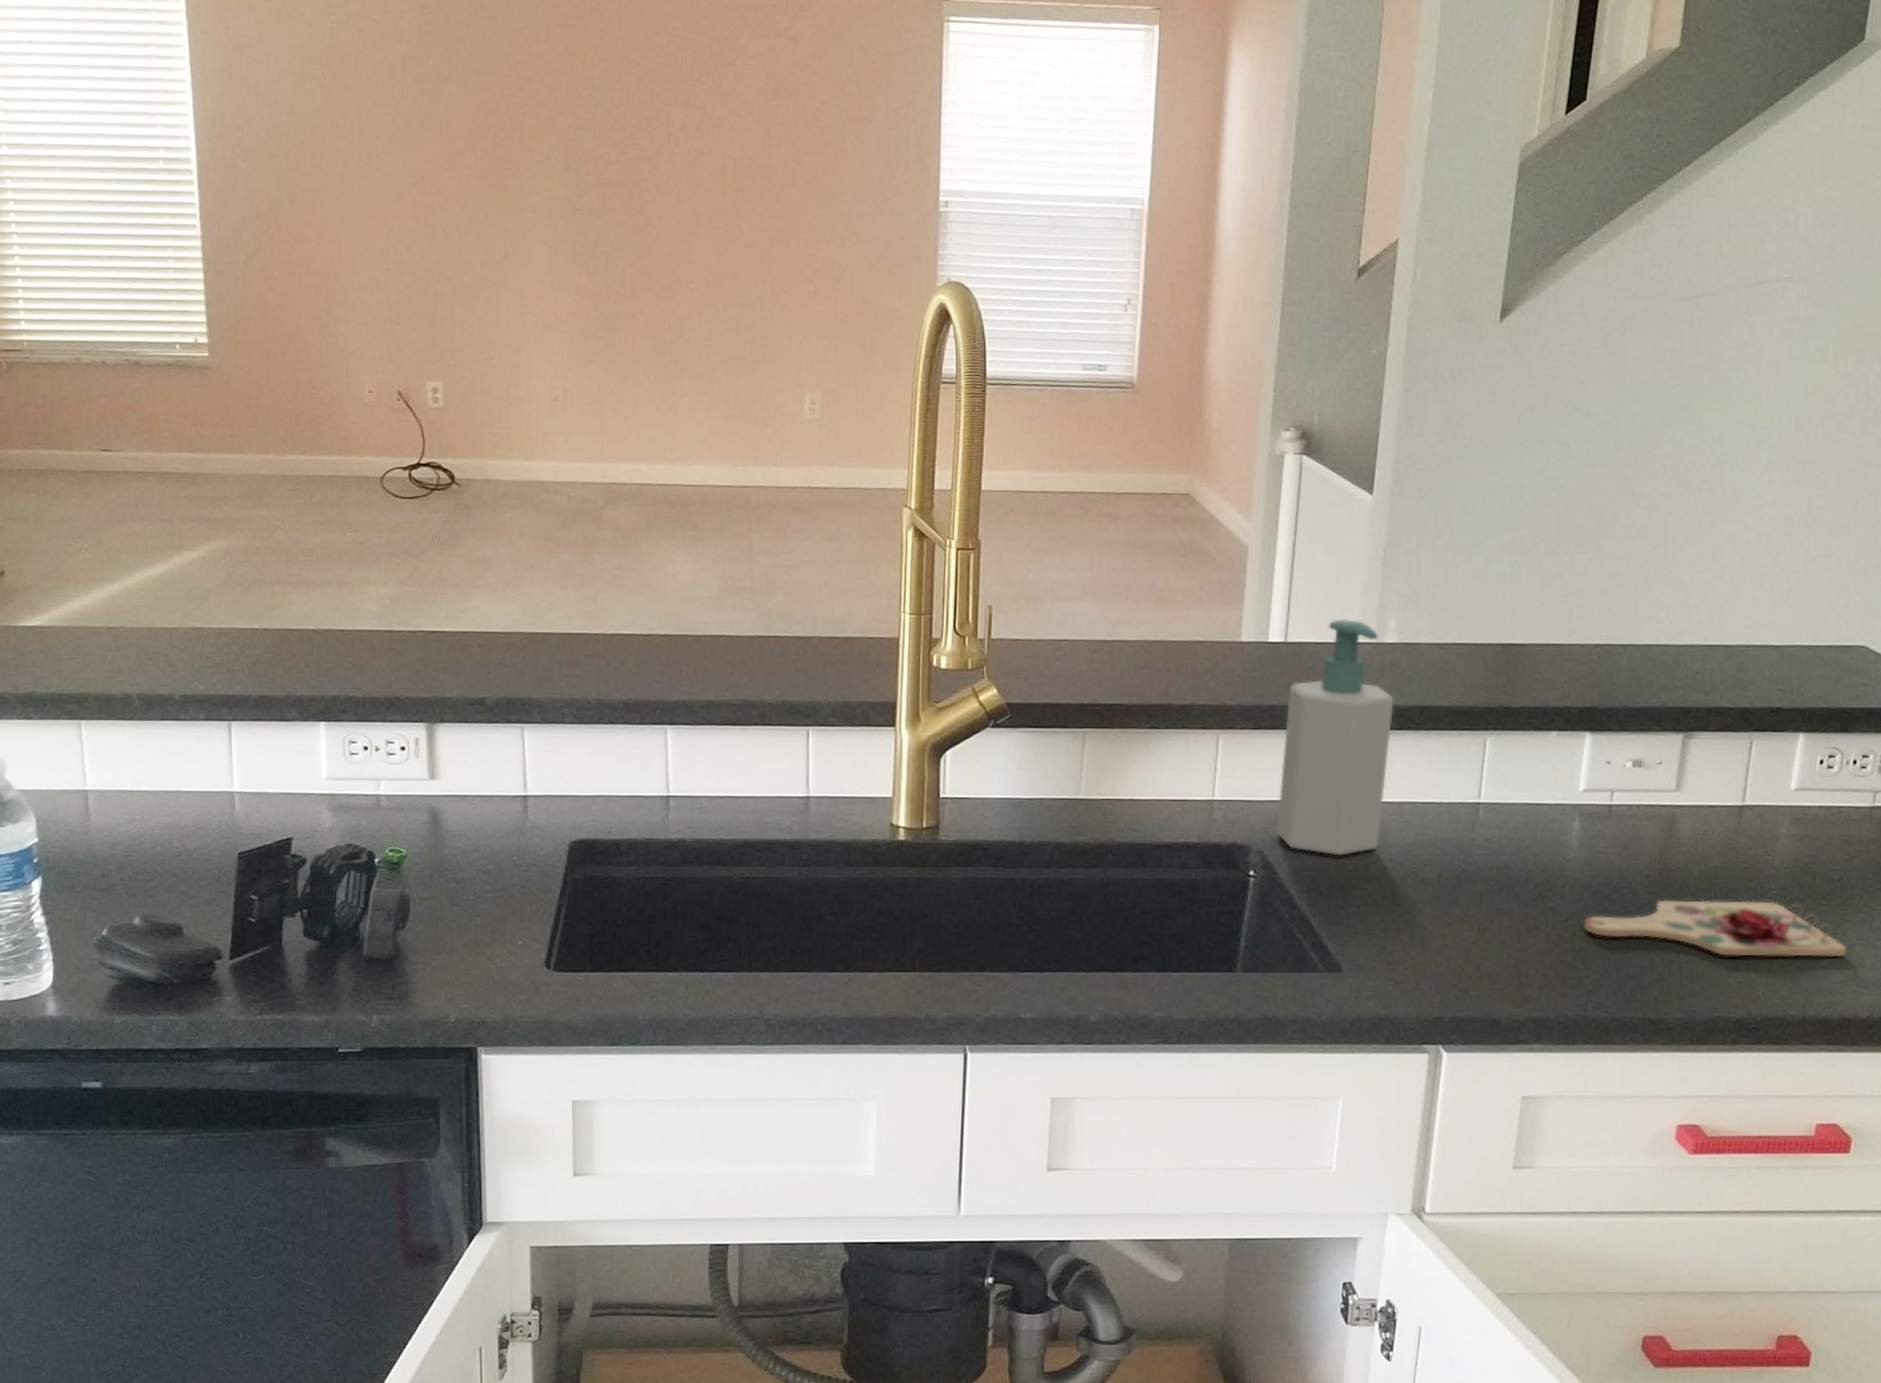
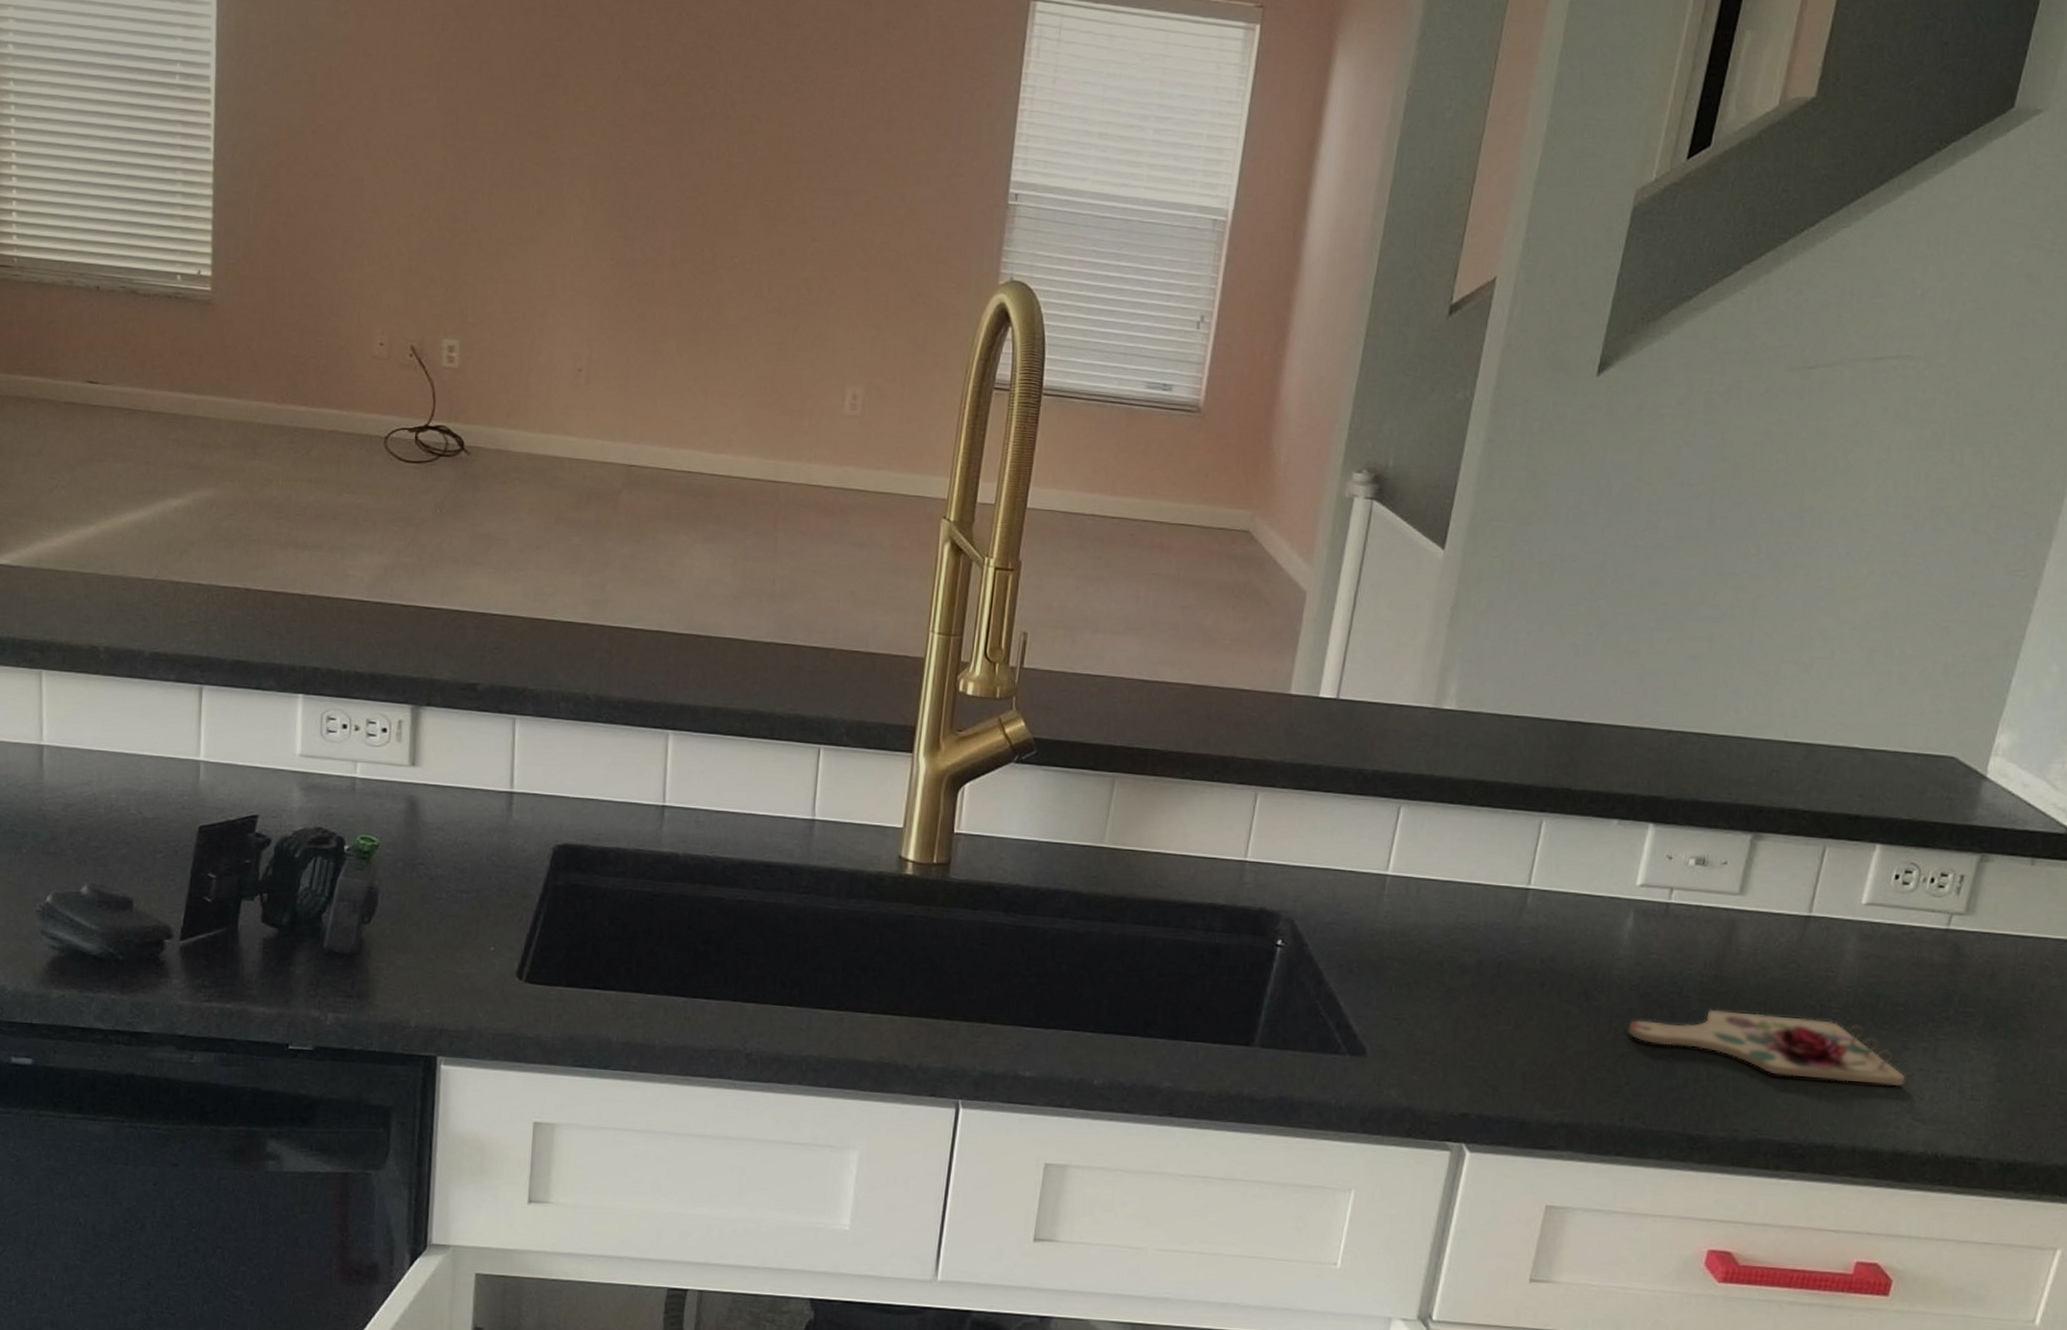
soap bottle: present [1275,619,1395,856] -> none [1308,679,1449,933]

